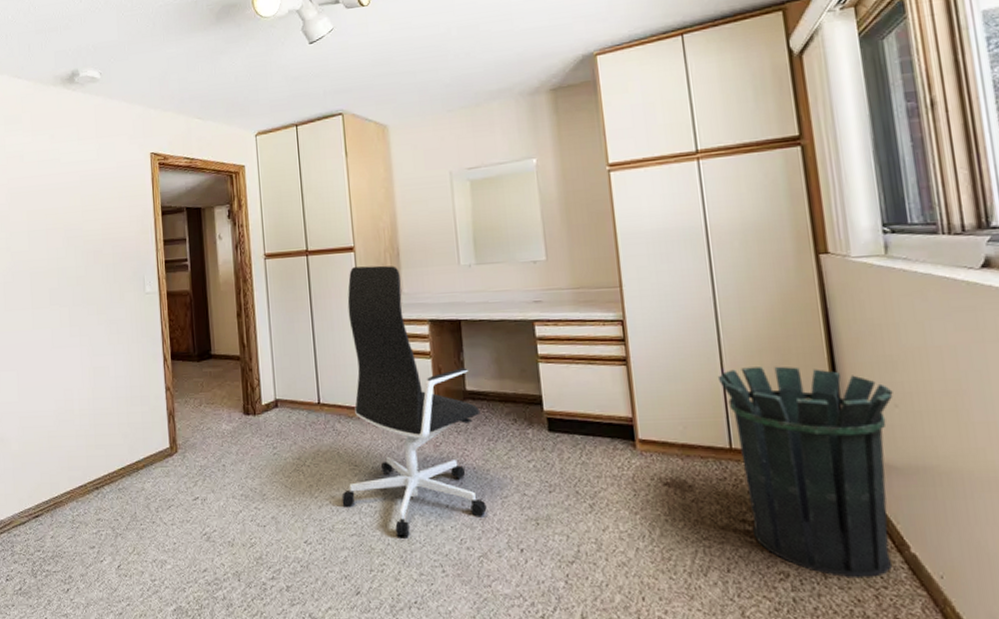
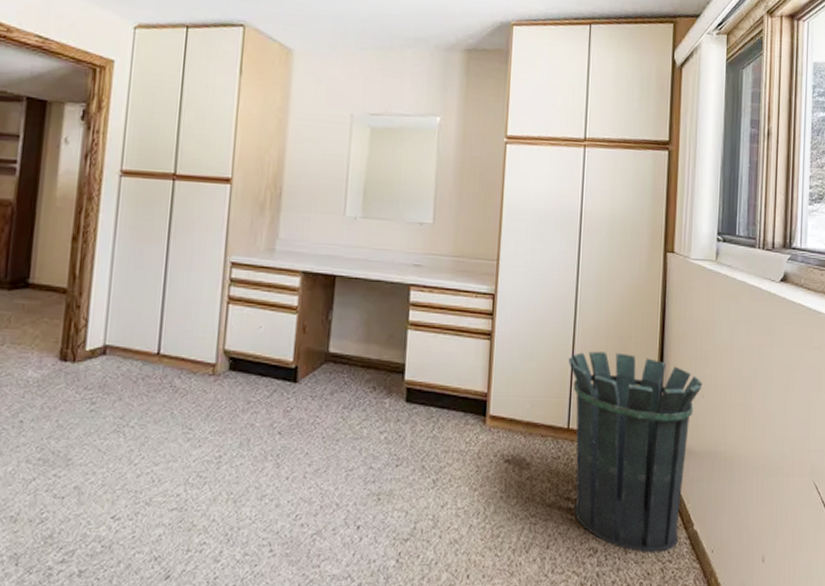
office chair: present [341,265,487,538] -> none [166,201,340,514]

